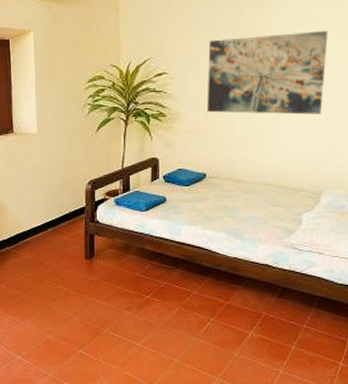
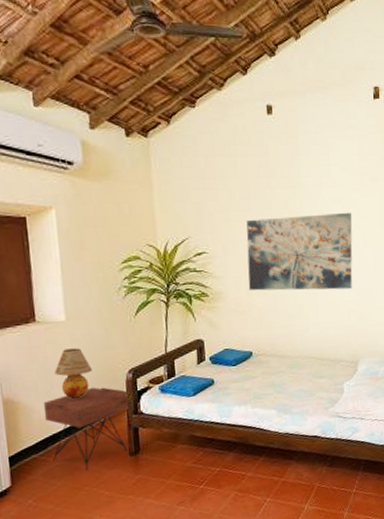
nightstand: none [16,194,86,267] -> present [43,387,128,471]
table lamp: none [27,158,57,202] -> present [55,348,92,399]

